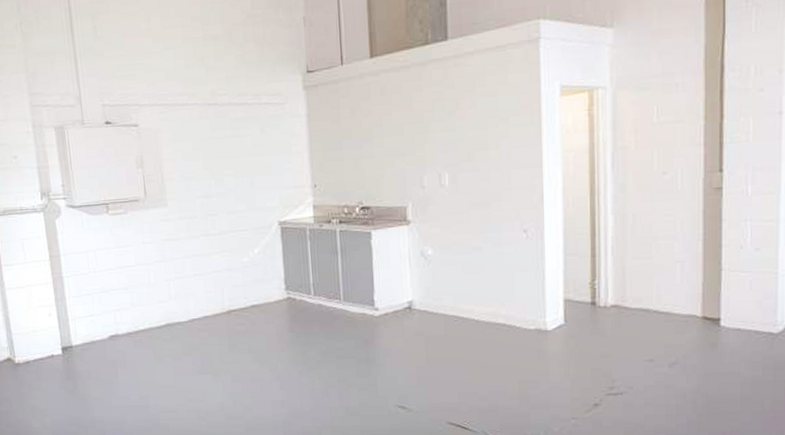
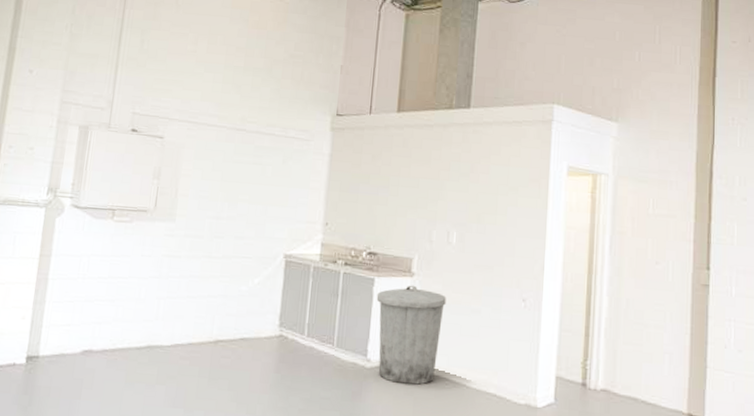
trash can: none [375,232,446,326] -> present [376,285,446,385]

